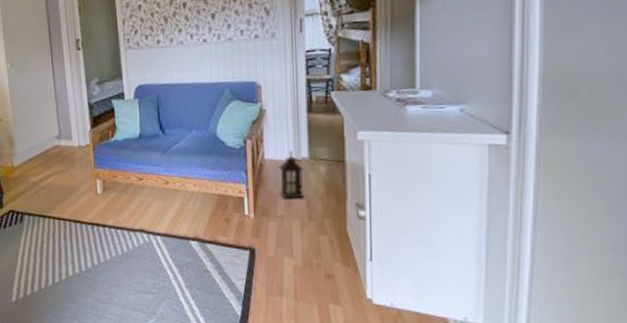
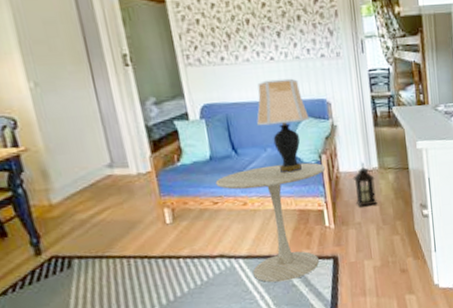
side table: none [142,146,250,265] -> present [215,162,325,283]
table lamp: none [184,60,237,156] -> present [256,78,309,174]

